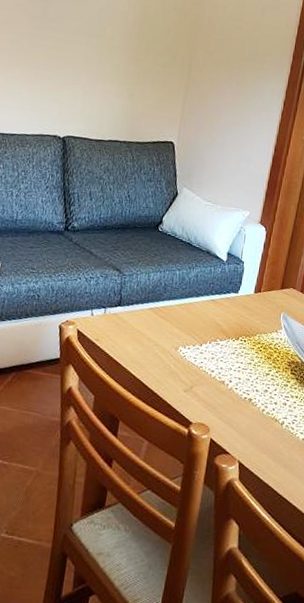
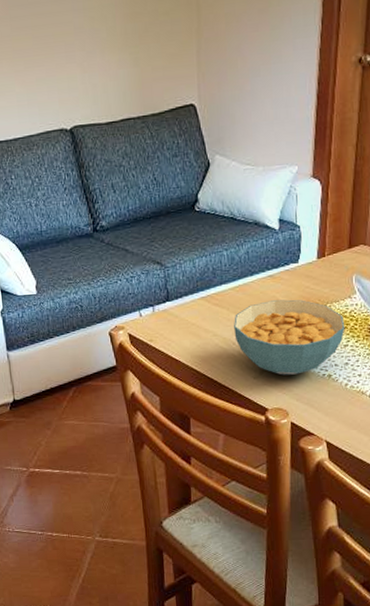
cereal bowl: none [173,322,269,394] -> present [234,299,345,375]

